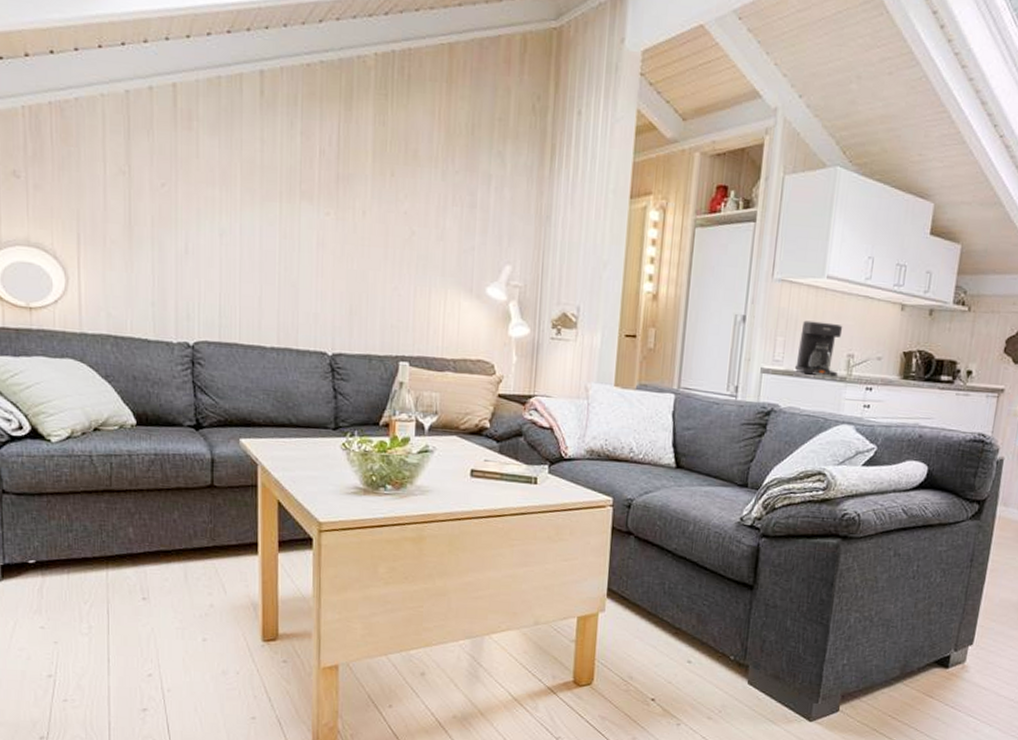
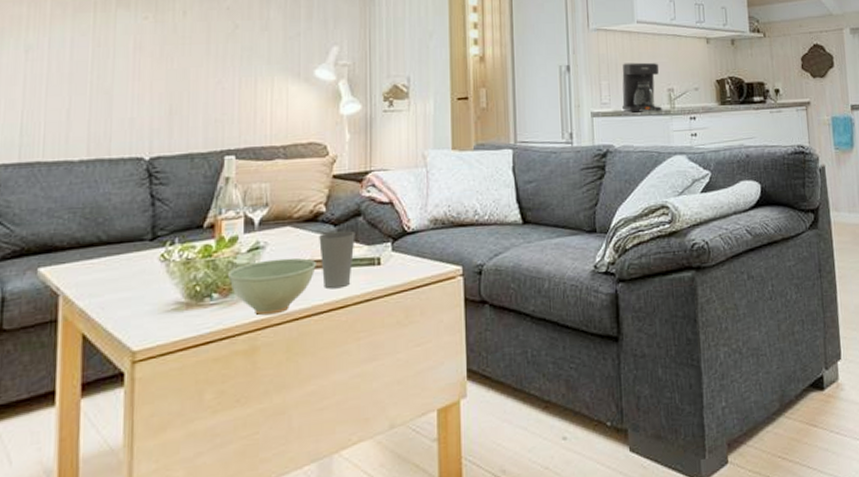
bowl: none [399,463,478,512] -> present [227,258,316,316]
cup: none [482,447,516,499] -> present [319,230,355,289]

